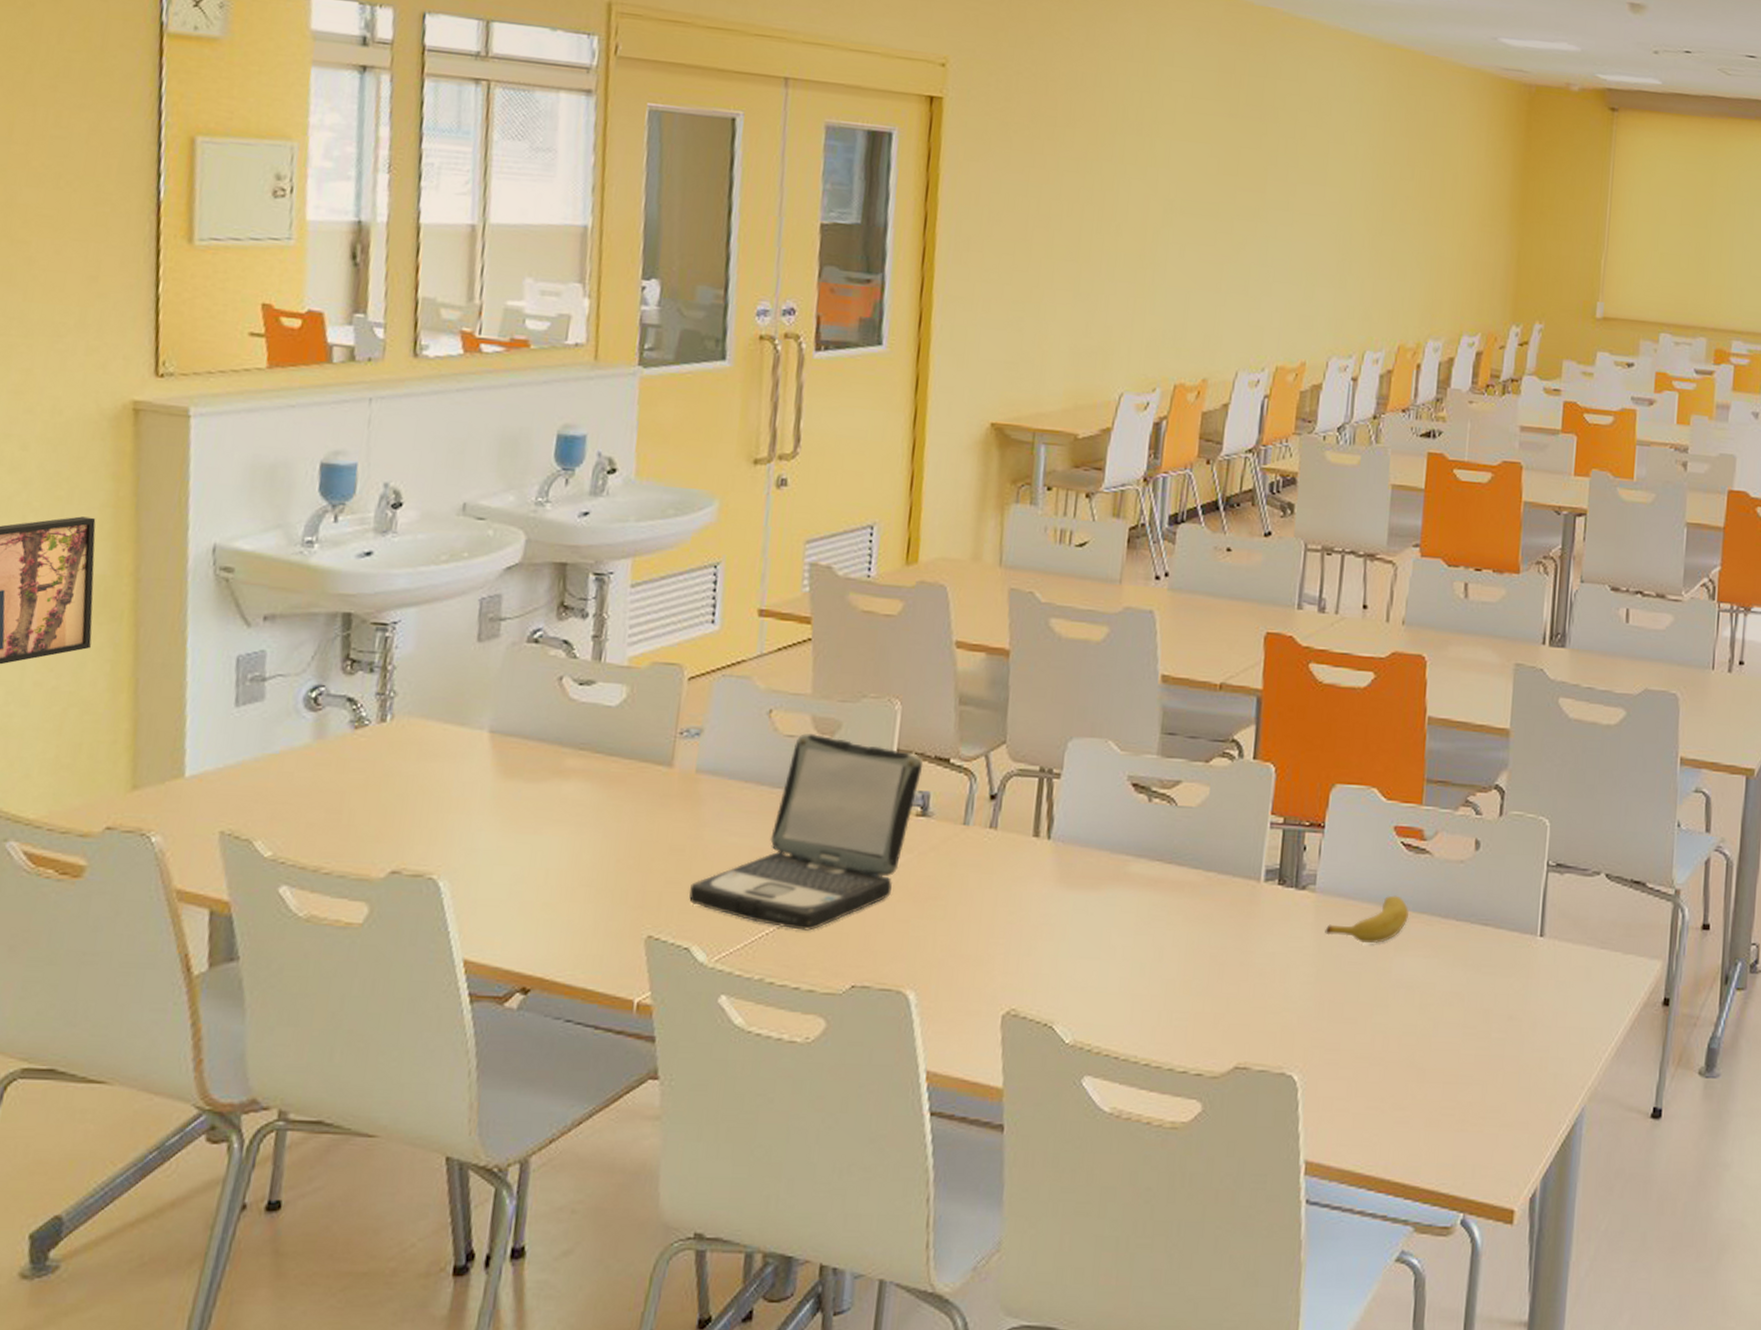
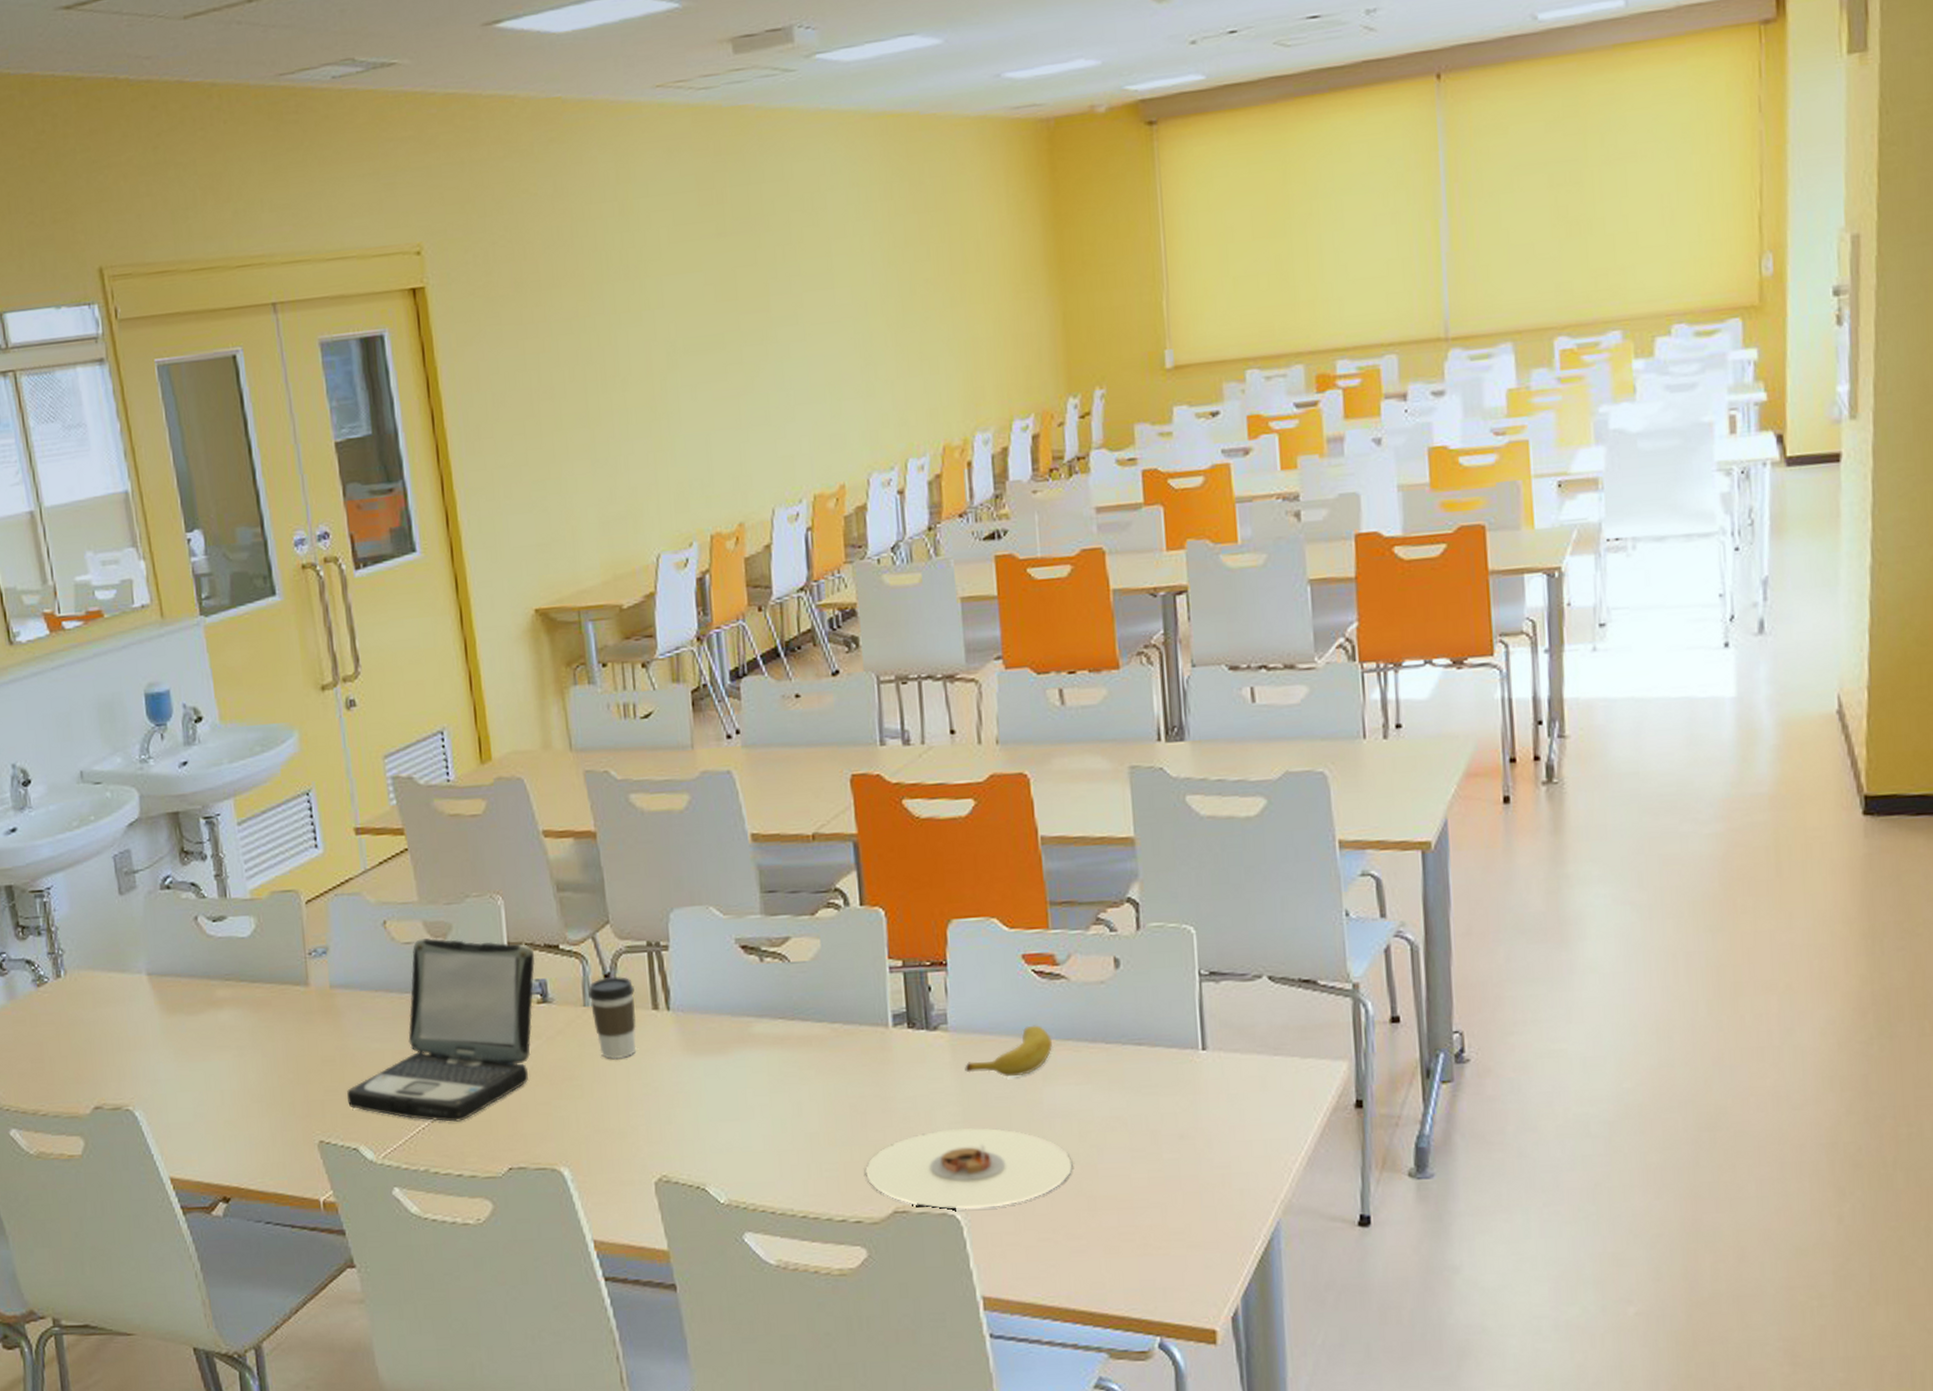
coffee cup: none [970,797,1019,883] -> present [588,976,636,1060]
plate: none [1214,989,1409,1071] -> present [866,1127,1073,1209]

